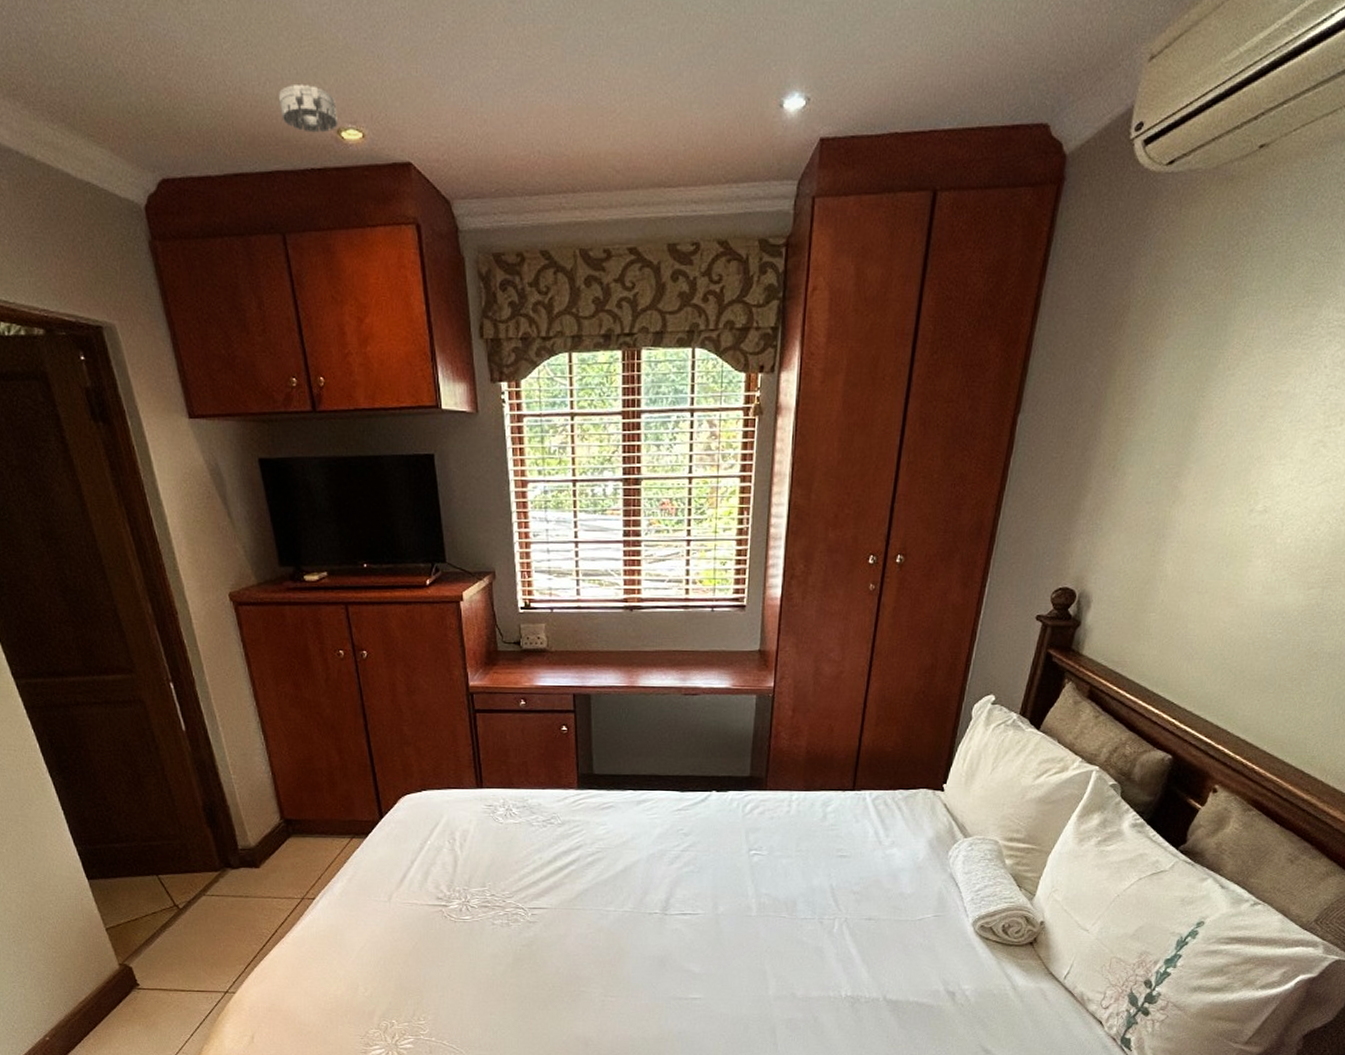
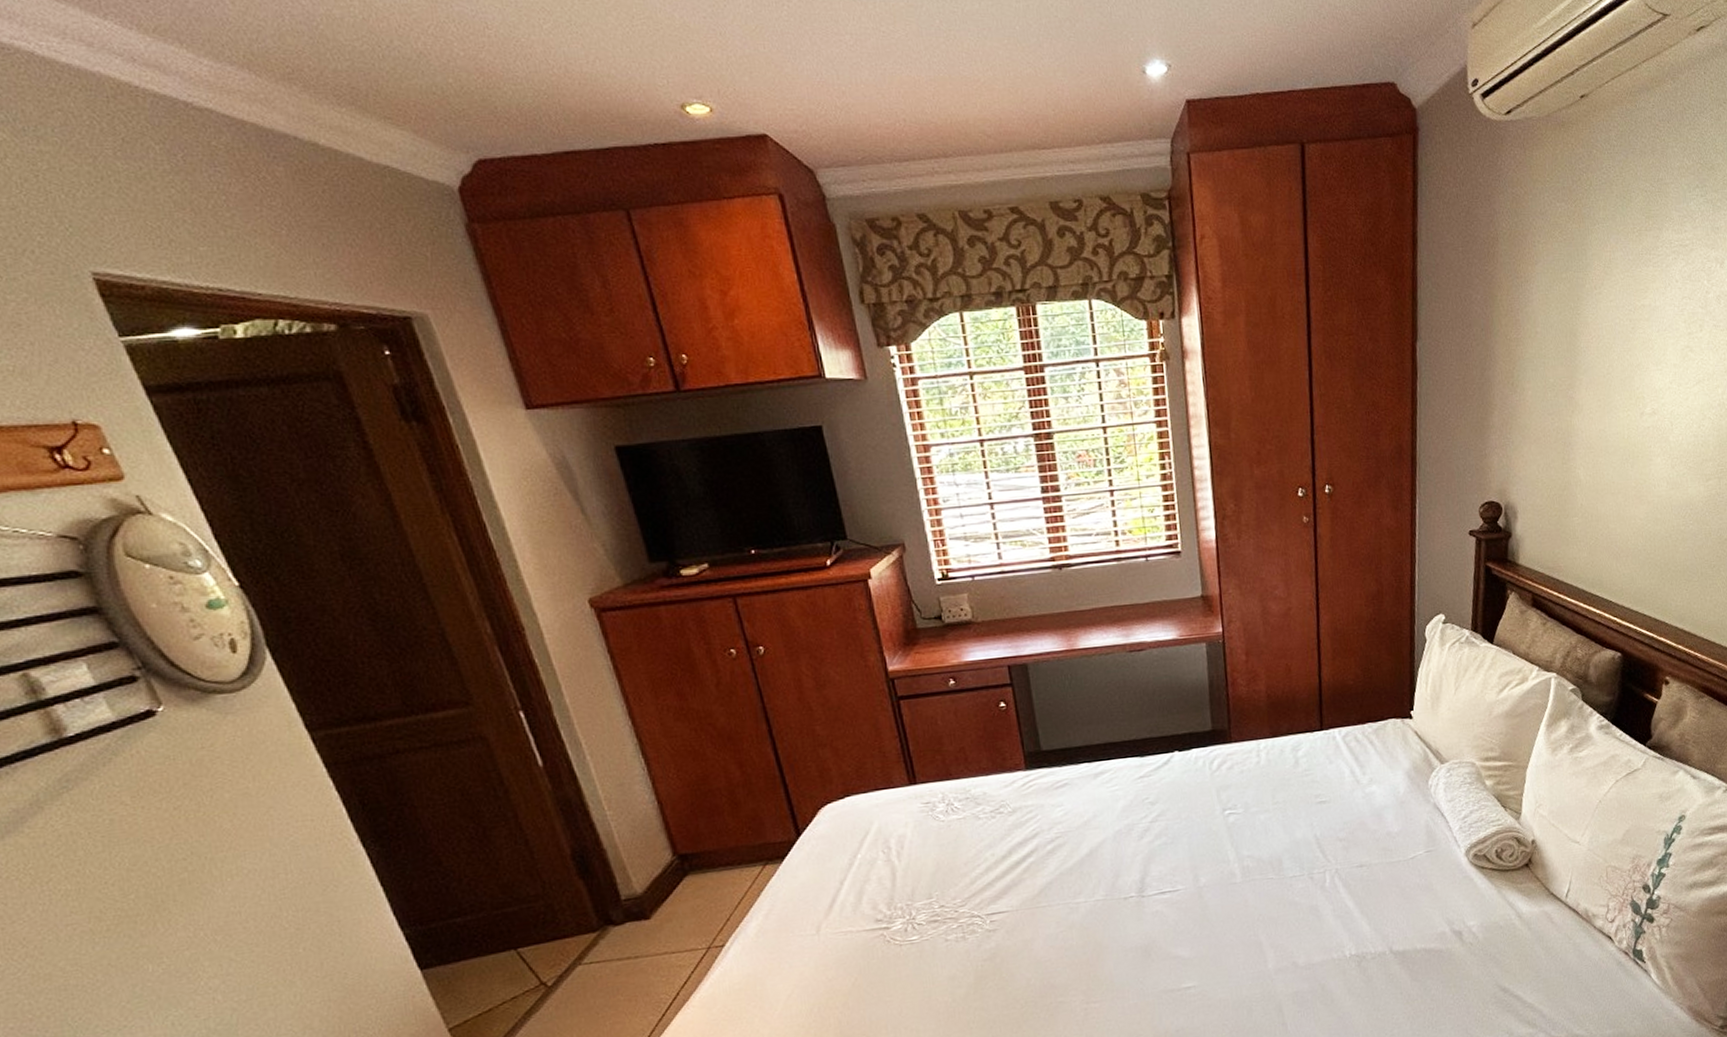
smoke detector: present [278,83,337,133] -> none [610,61,681,109]

